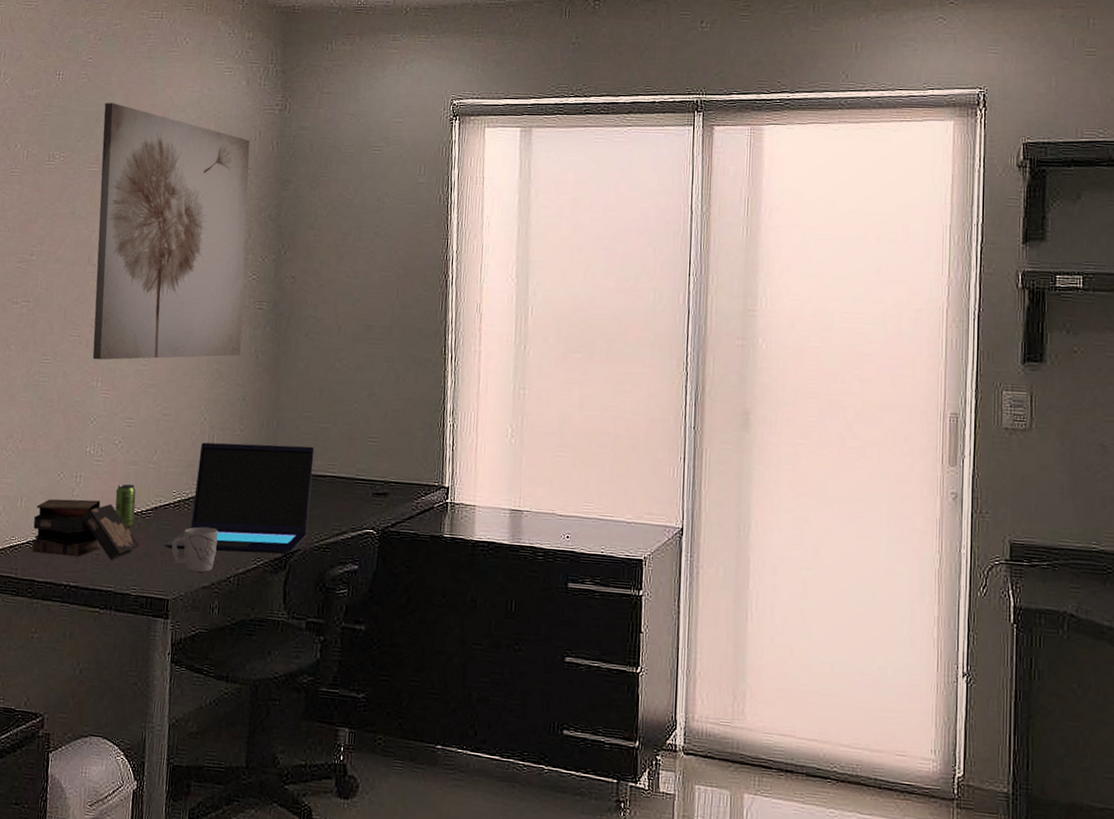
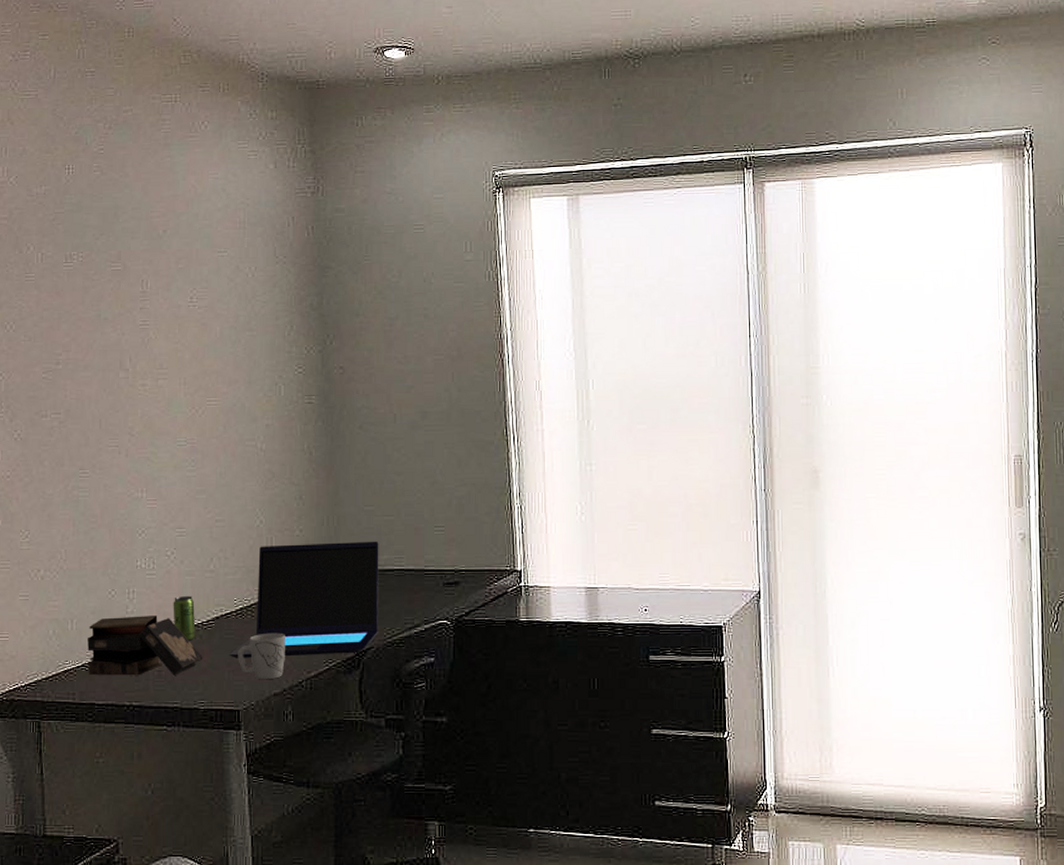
wall art: present [92,103,250,360] -> none [122,196,292,469]

